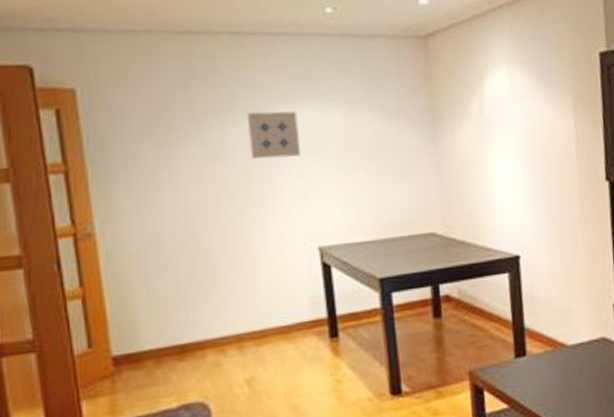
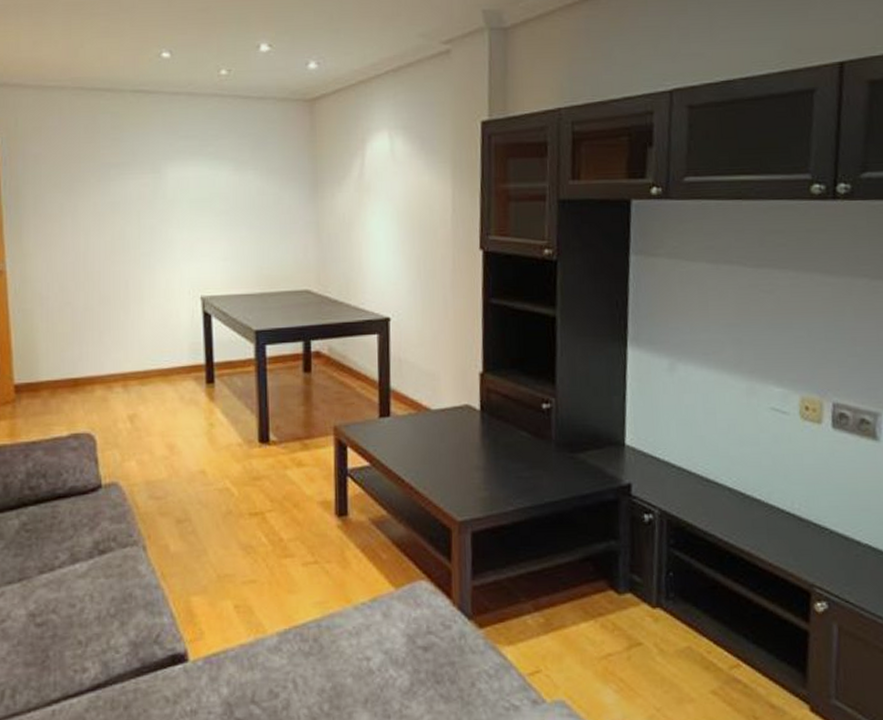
wall art: present [246,110,300,159] -> none [143,165,191,211]

